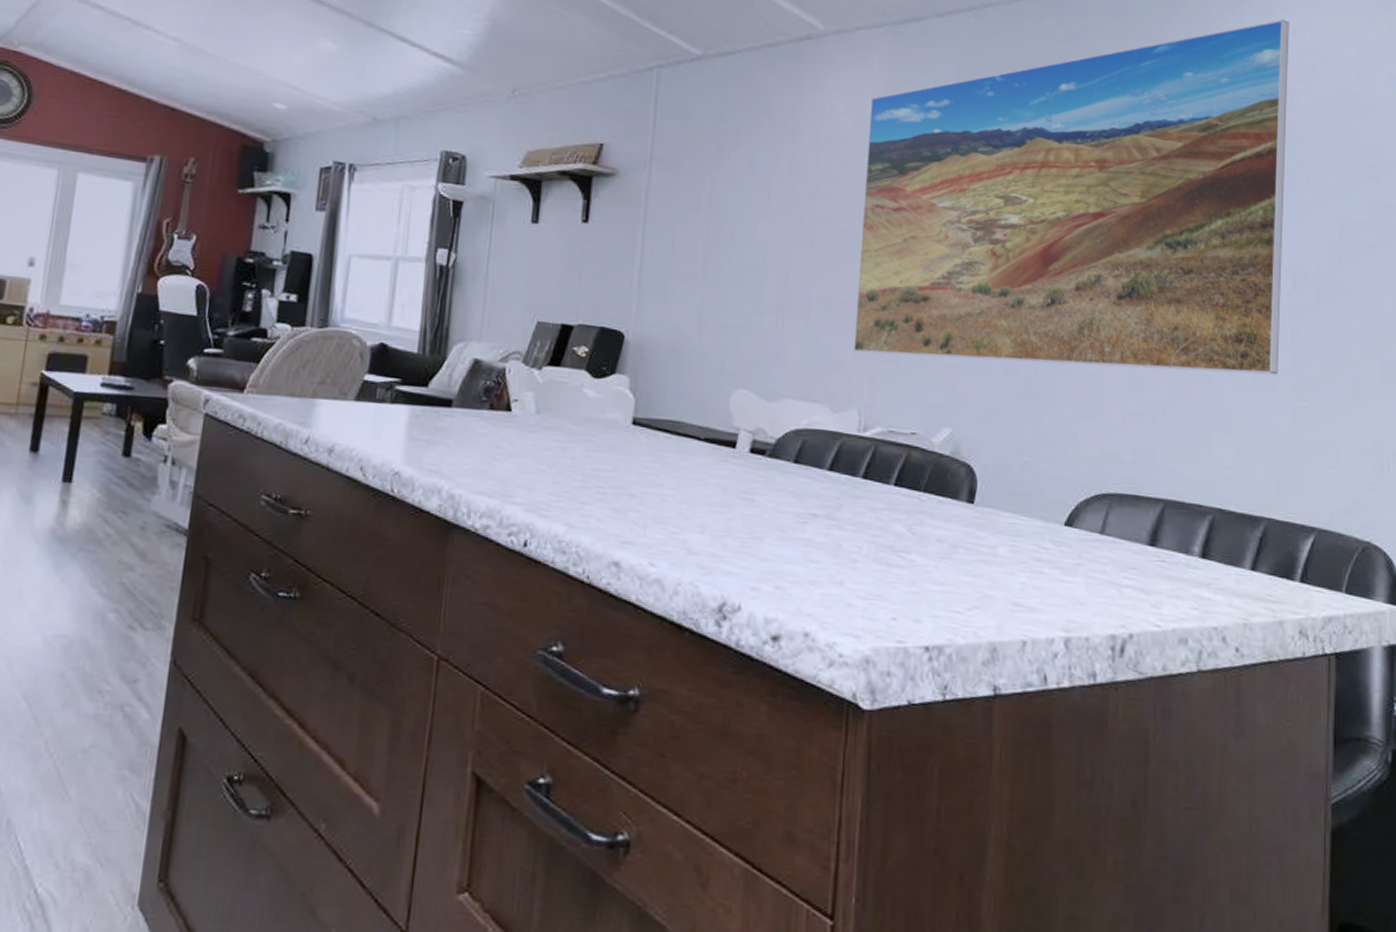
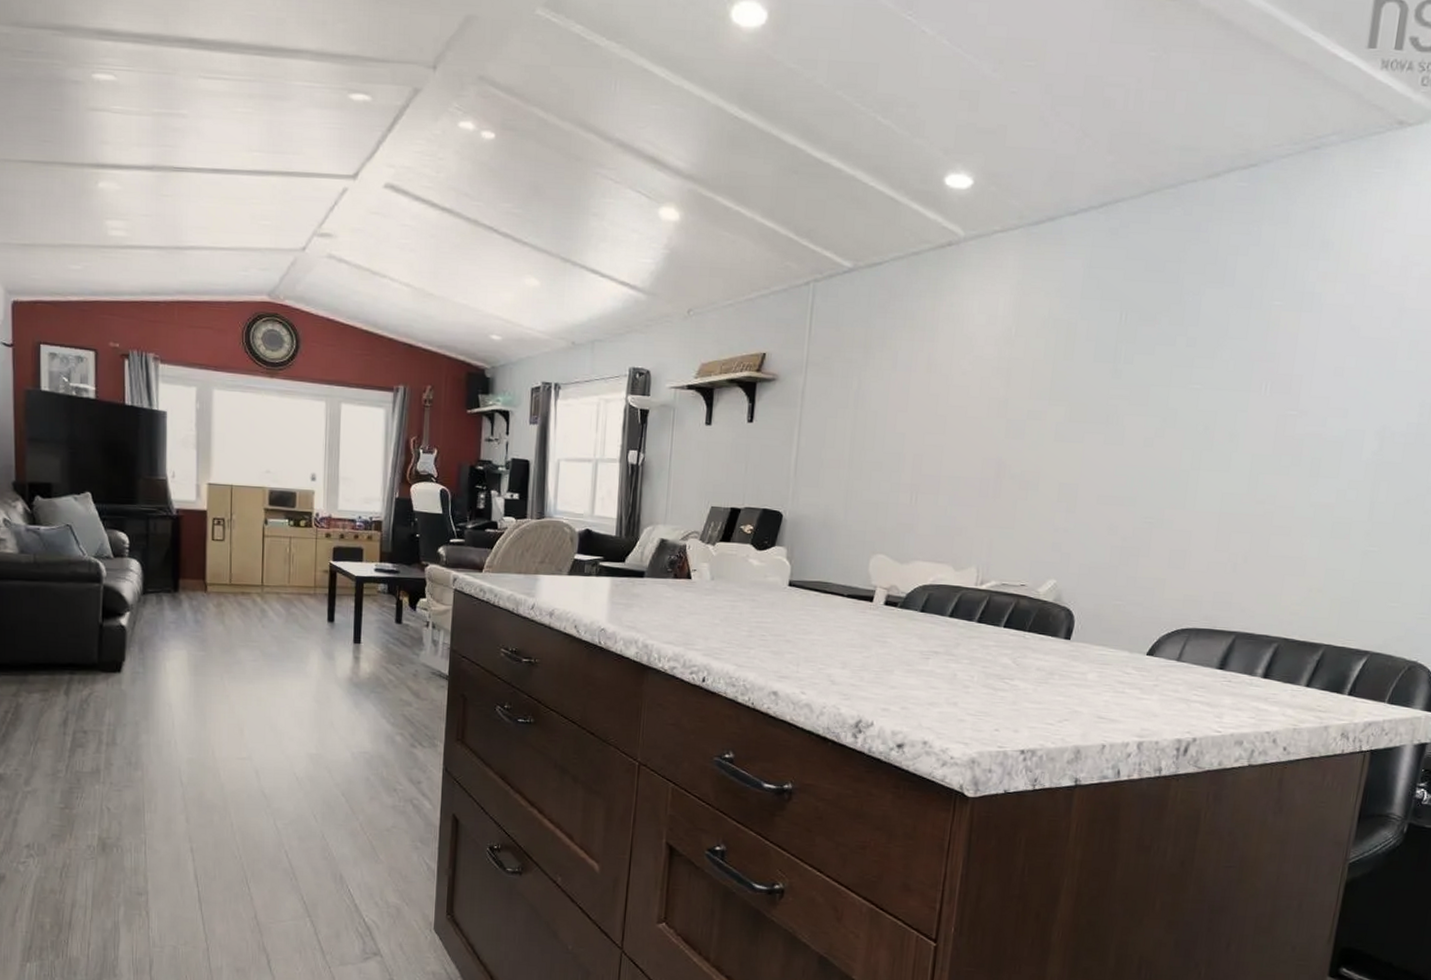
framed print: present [853,19,1289,375] -> none [975,192,1415,525]

